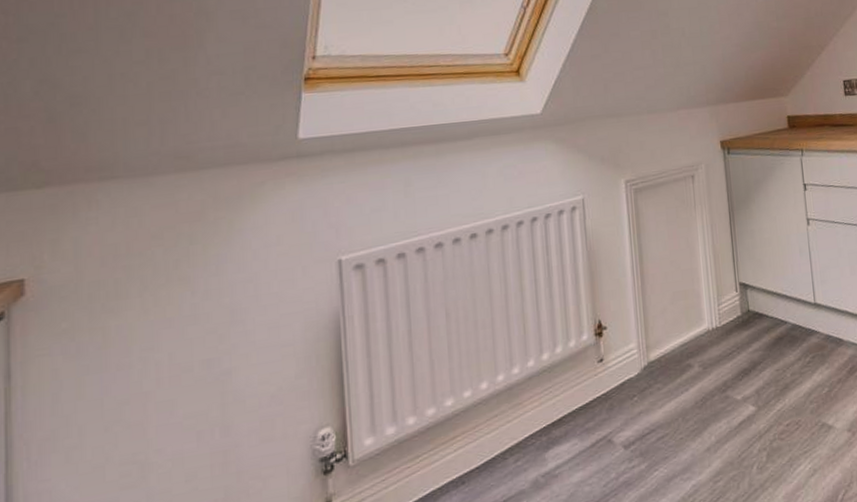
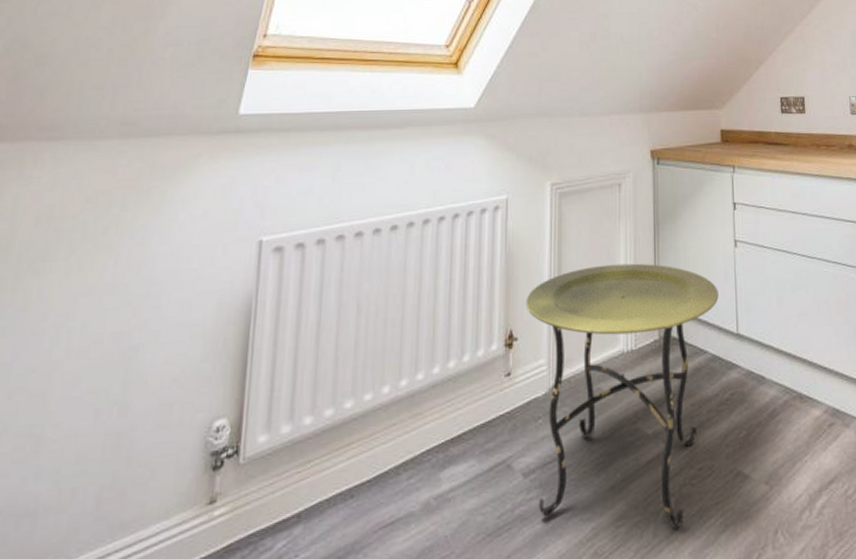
side table: none [611,247,795,482] -> present [525,263,719,530]

